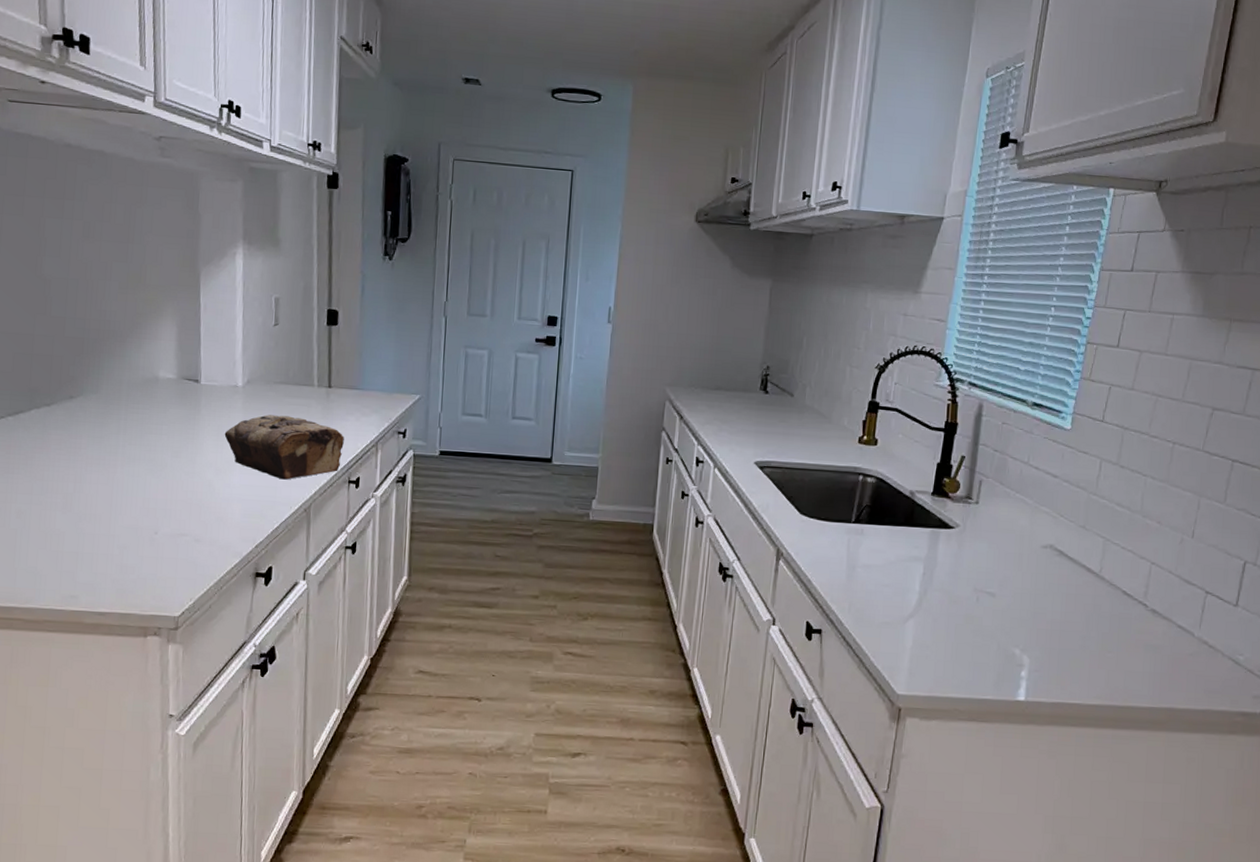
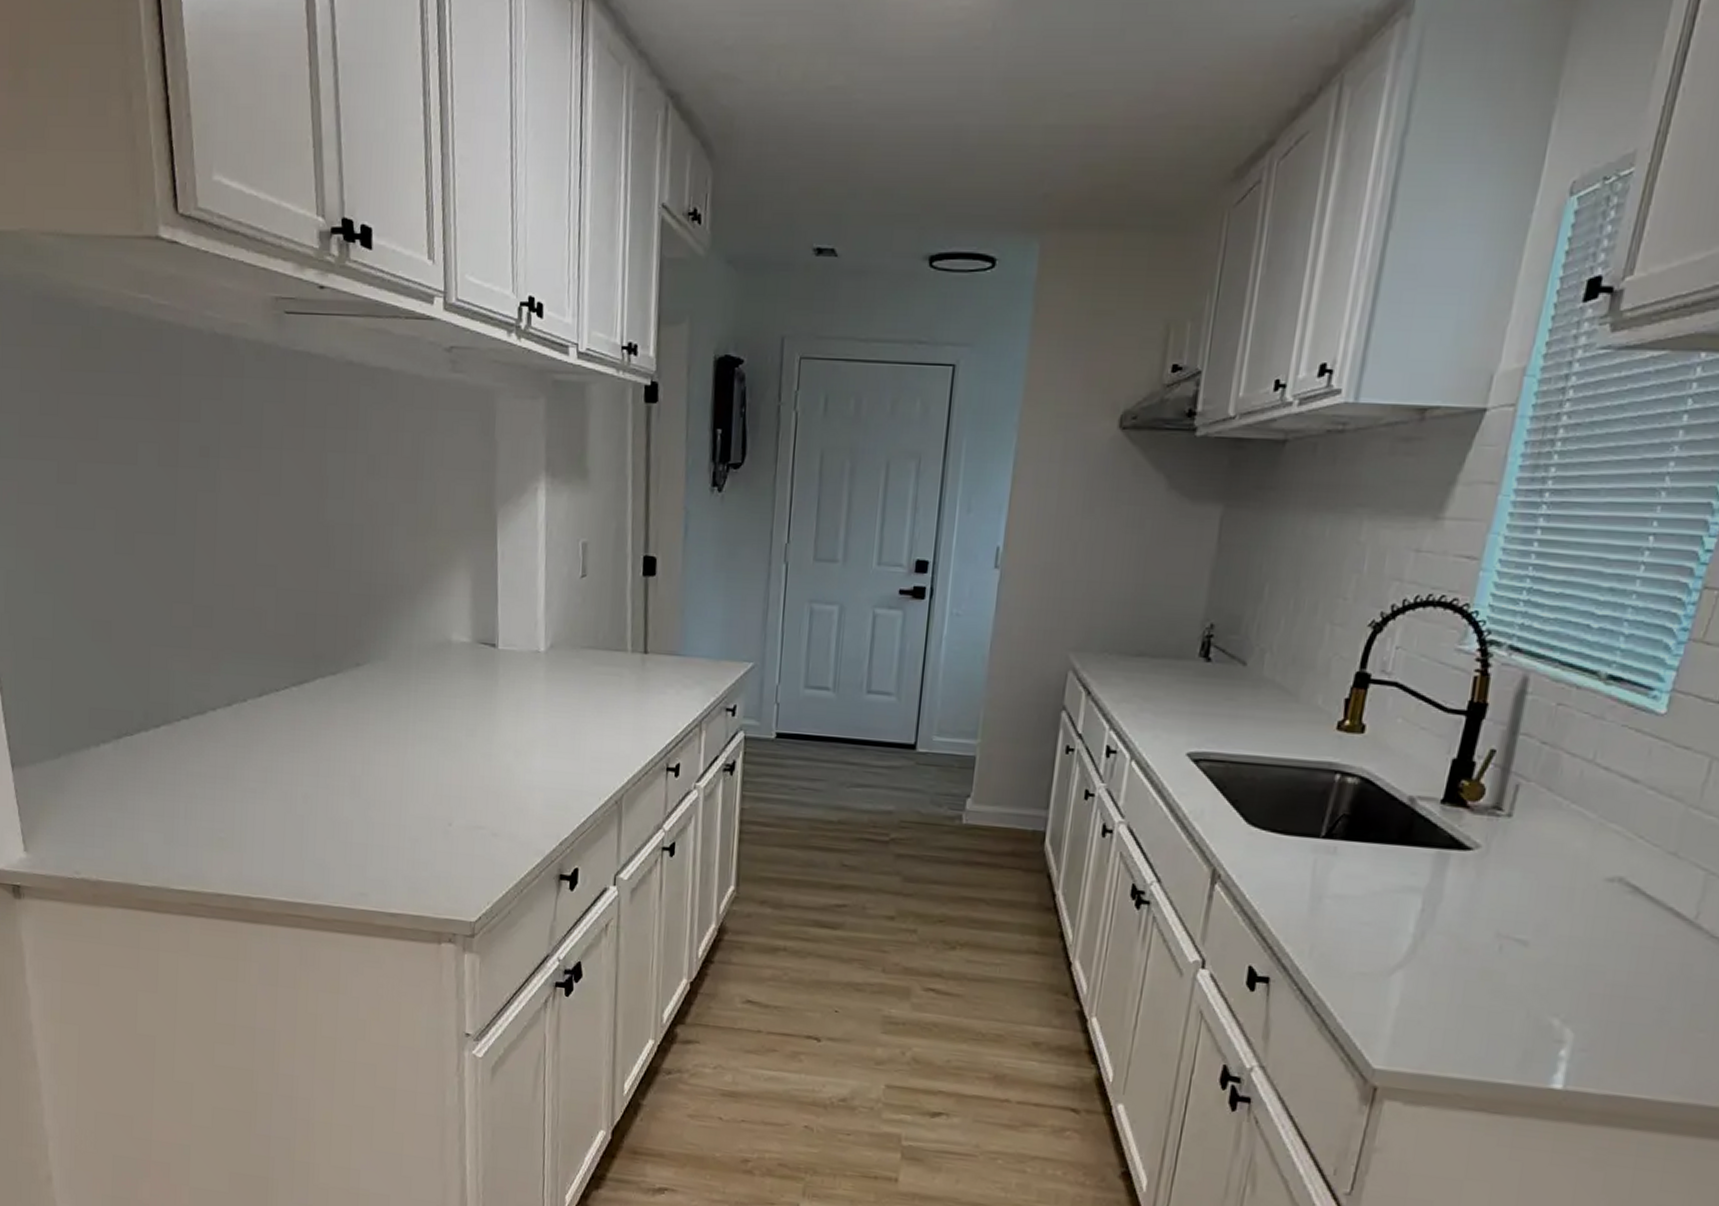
bread loaf: present [224,414,344,480] -> none [524,686,662,765]

